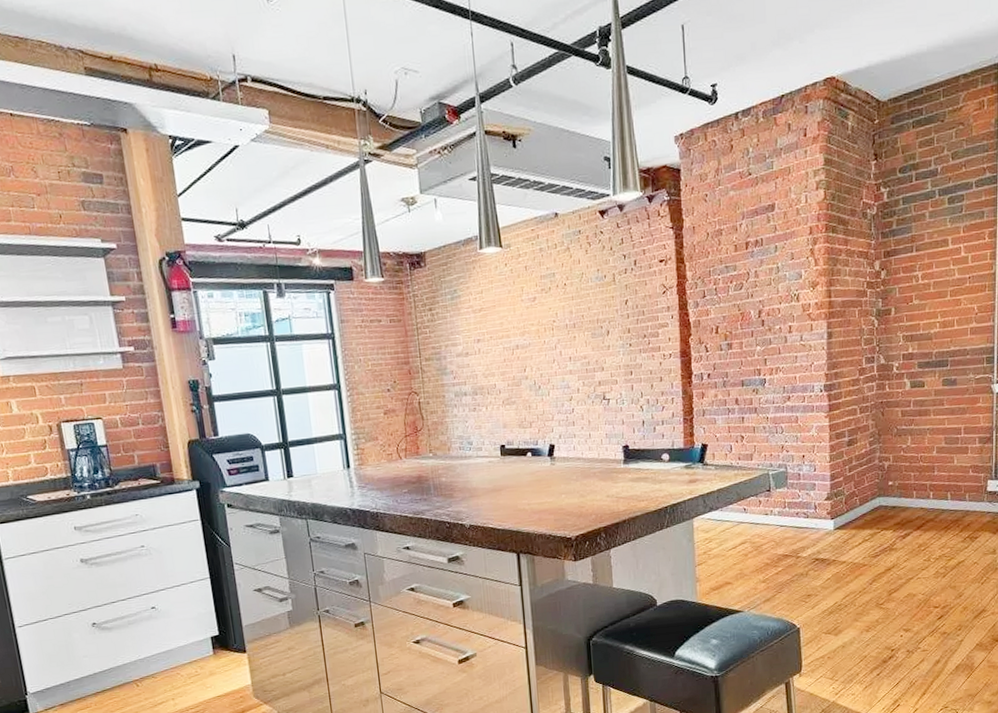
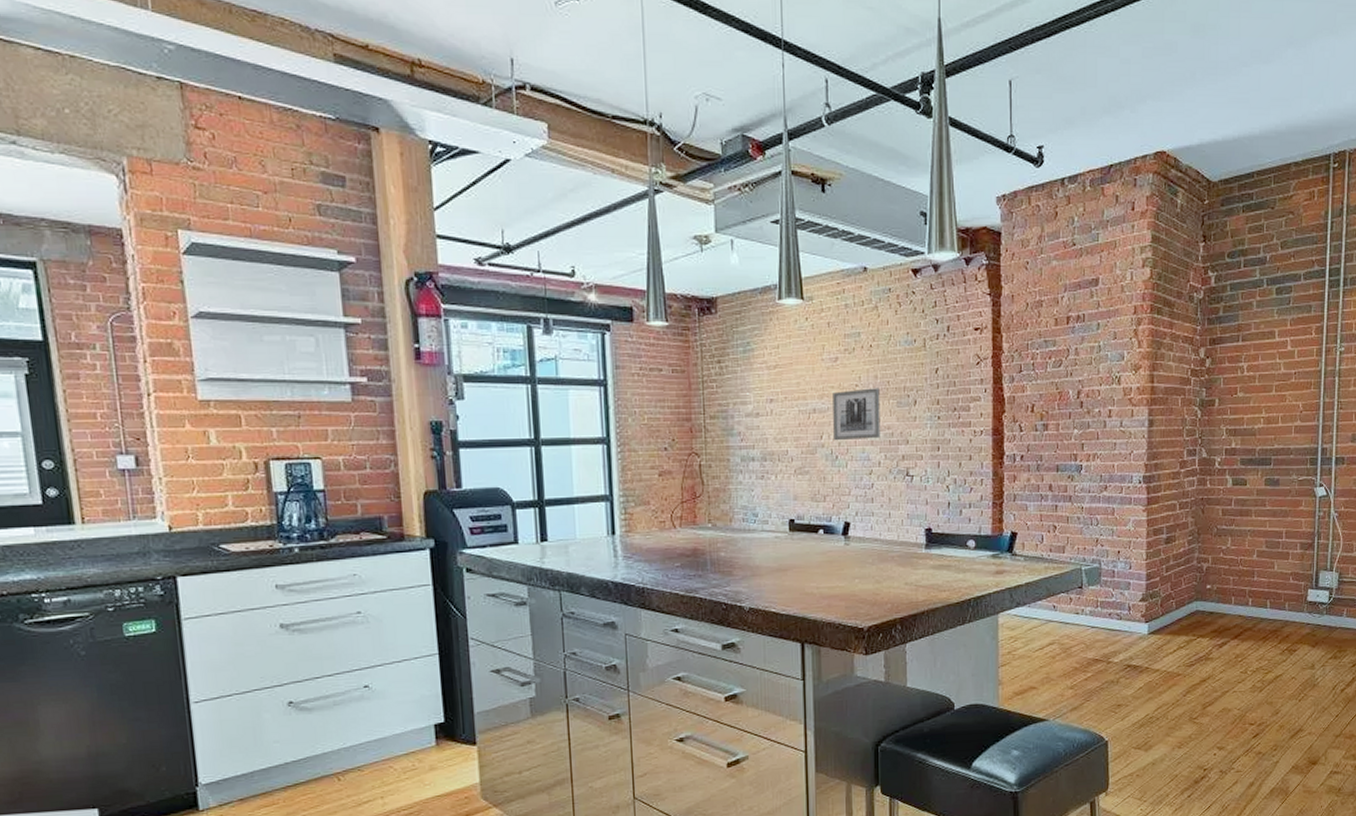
wall art: none [533,322,578,373] -> present [833,388,881,441]

